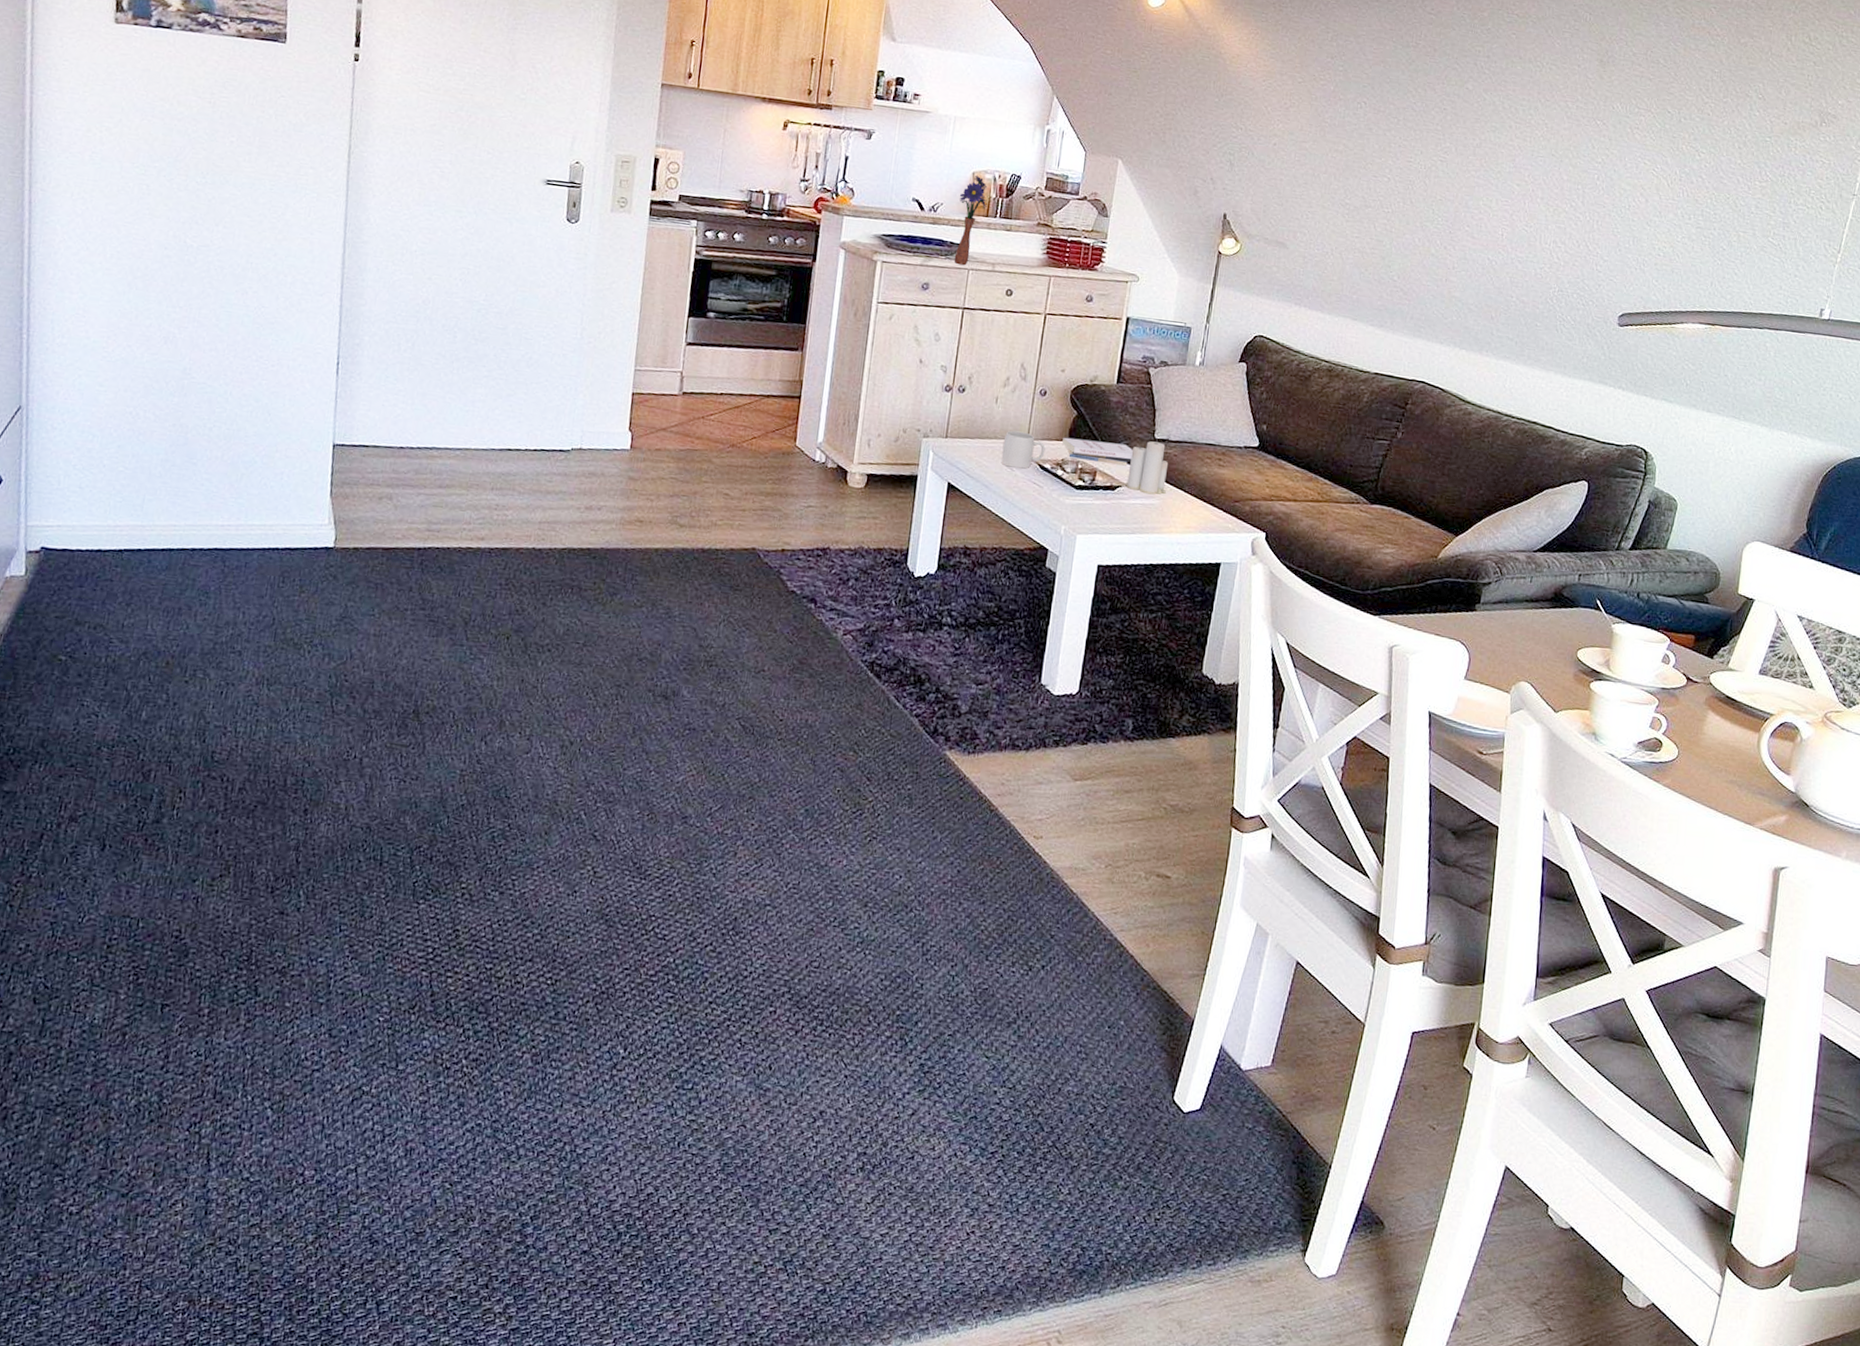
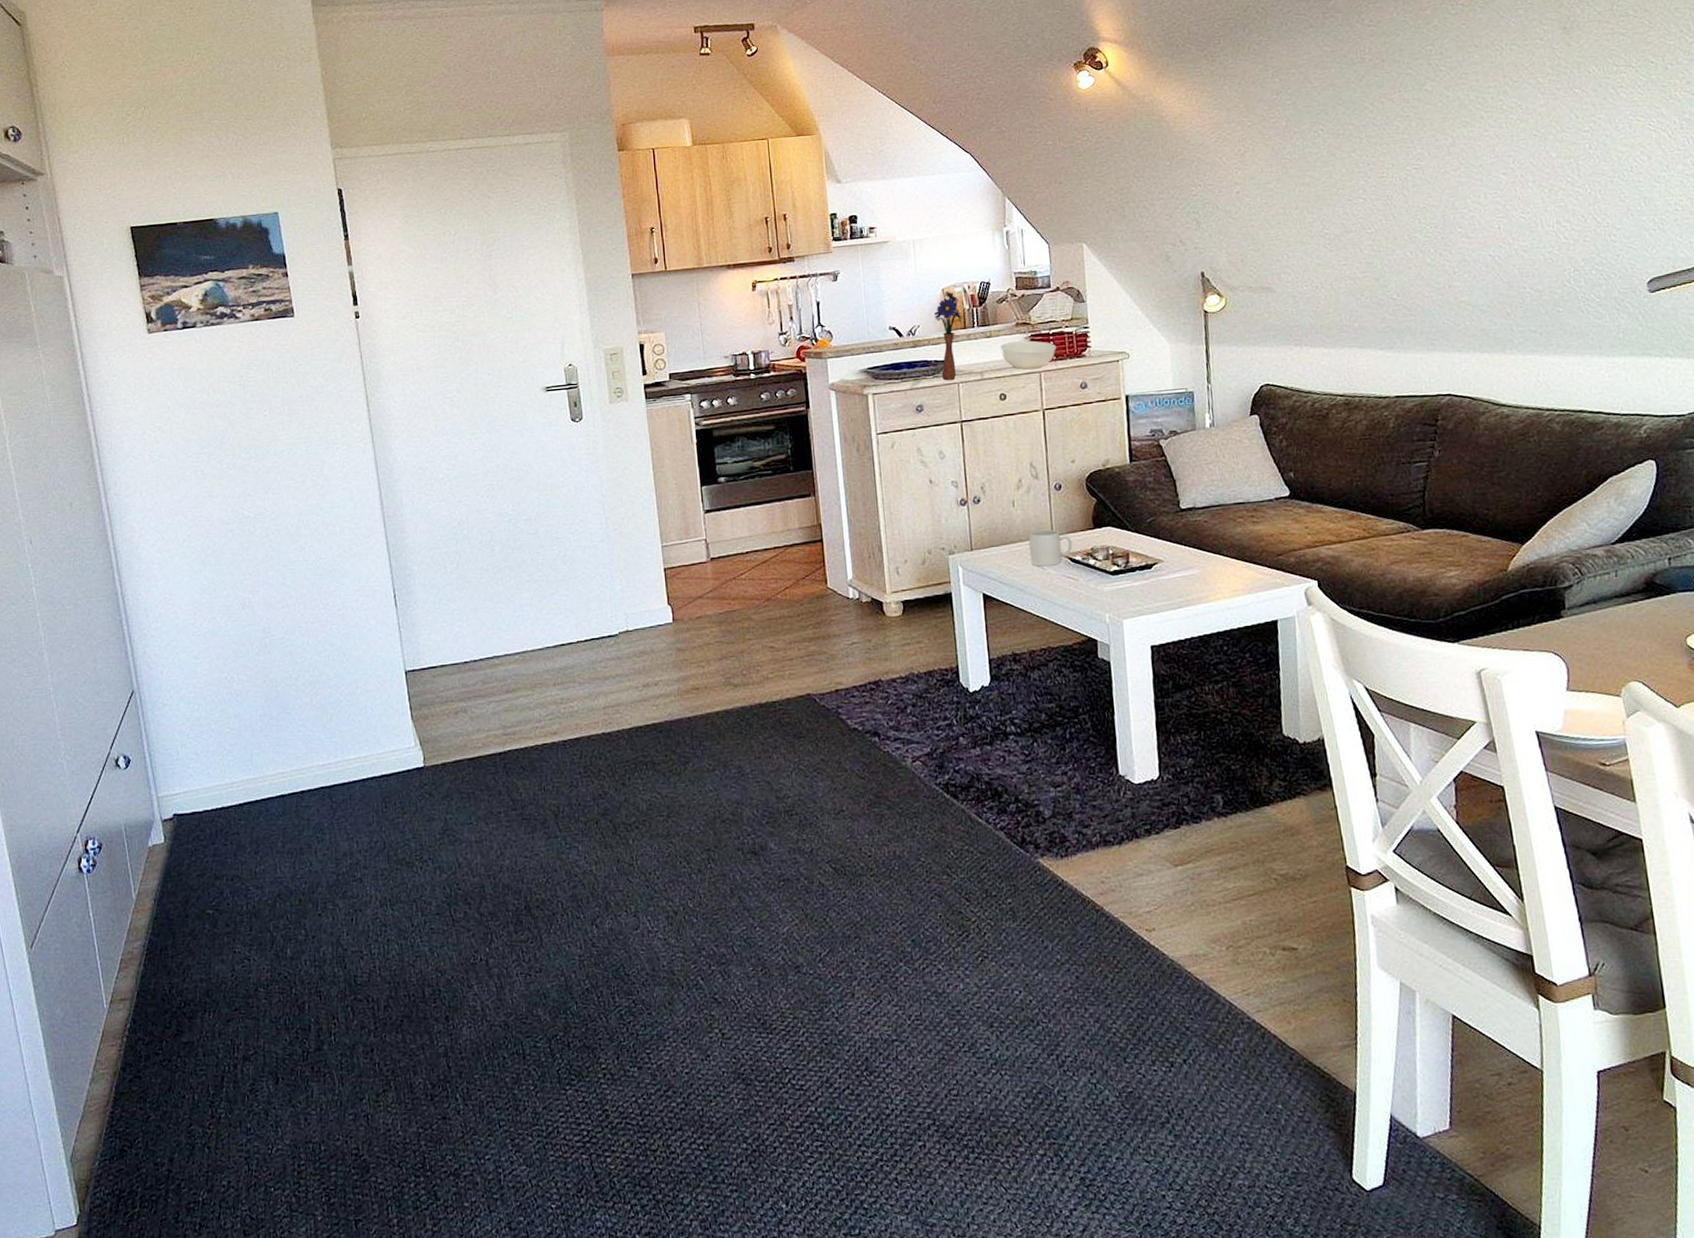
bowl: none [1017,240,1071,273] -> present [1000,340,1056,371]
books: present [1062,437,1133,466] -> none [1088,521,1162,545]
candle: present [1124,437,1169,495] -> none [1160,507,1204,566]

